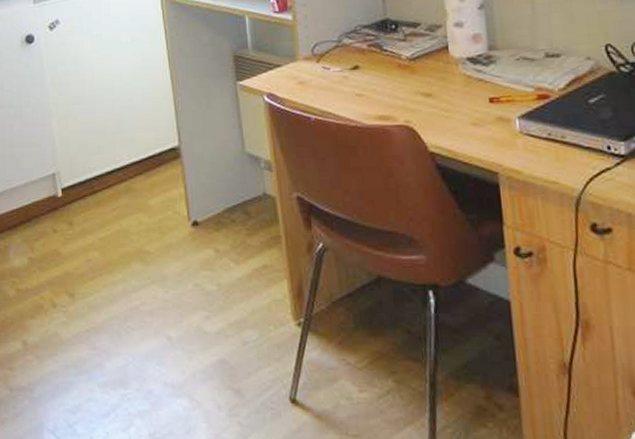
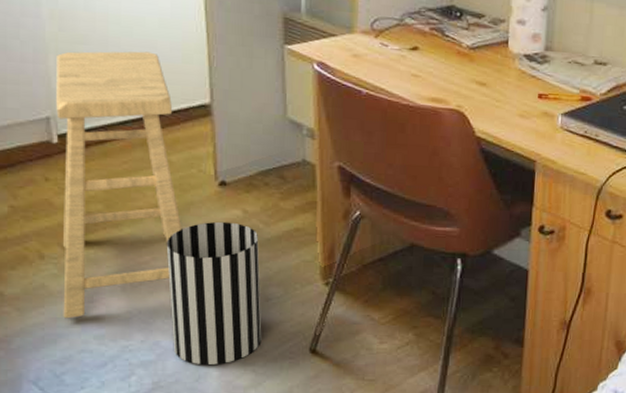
stool: none [58,104,164,367] -> present [56,51,183,319]
wastebasket: none [152,262,243,415] -> present [166,221,262,365]

